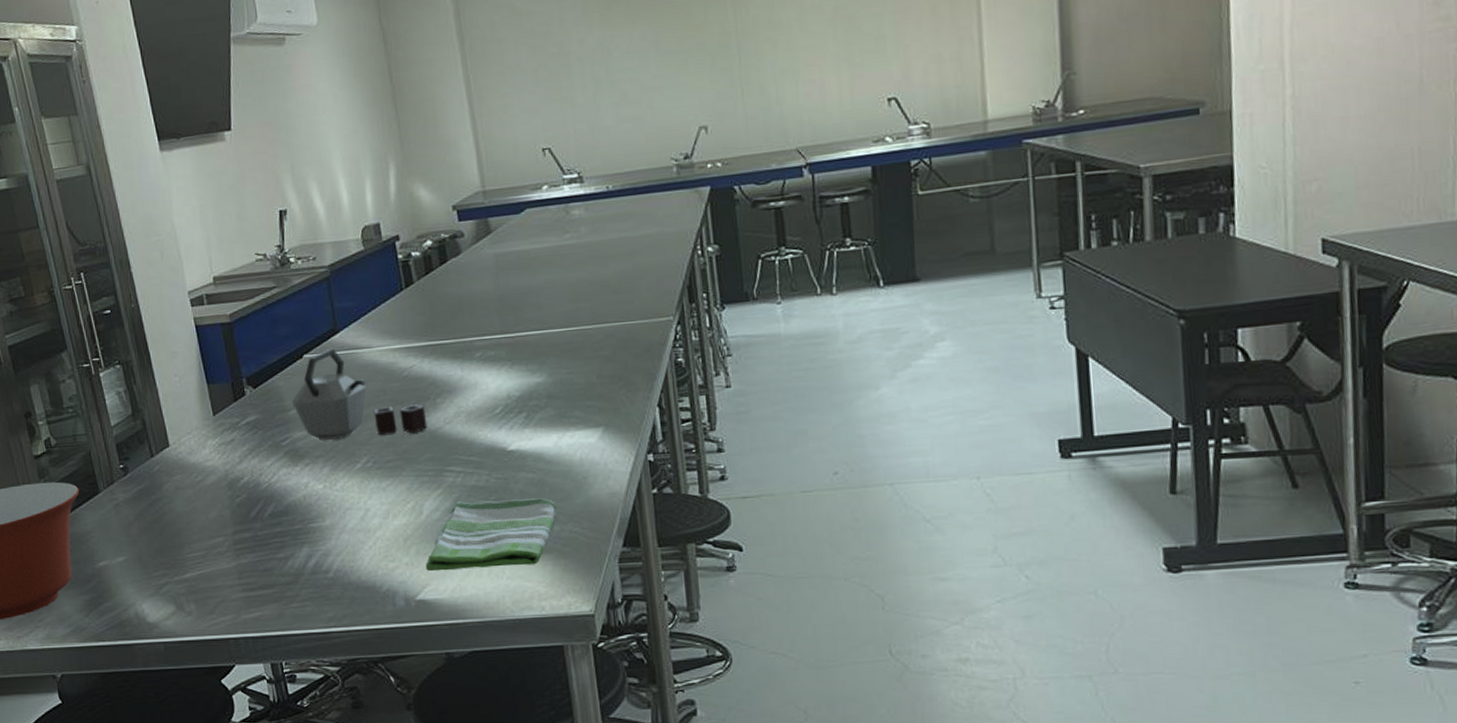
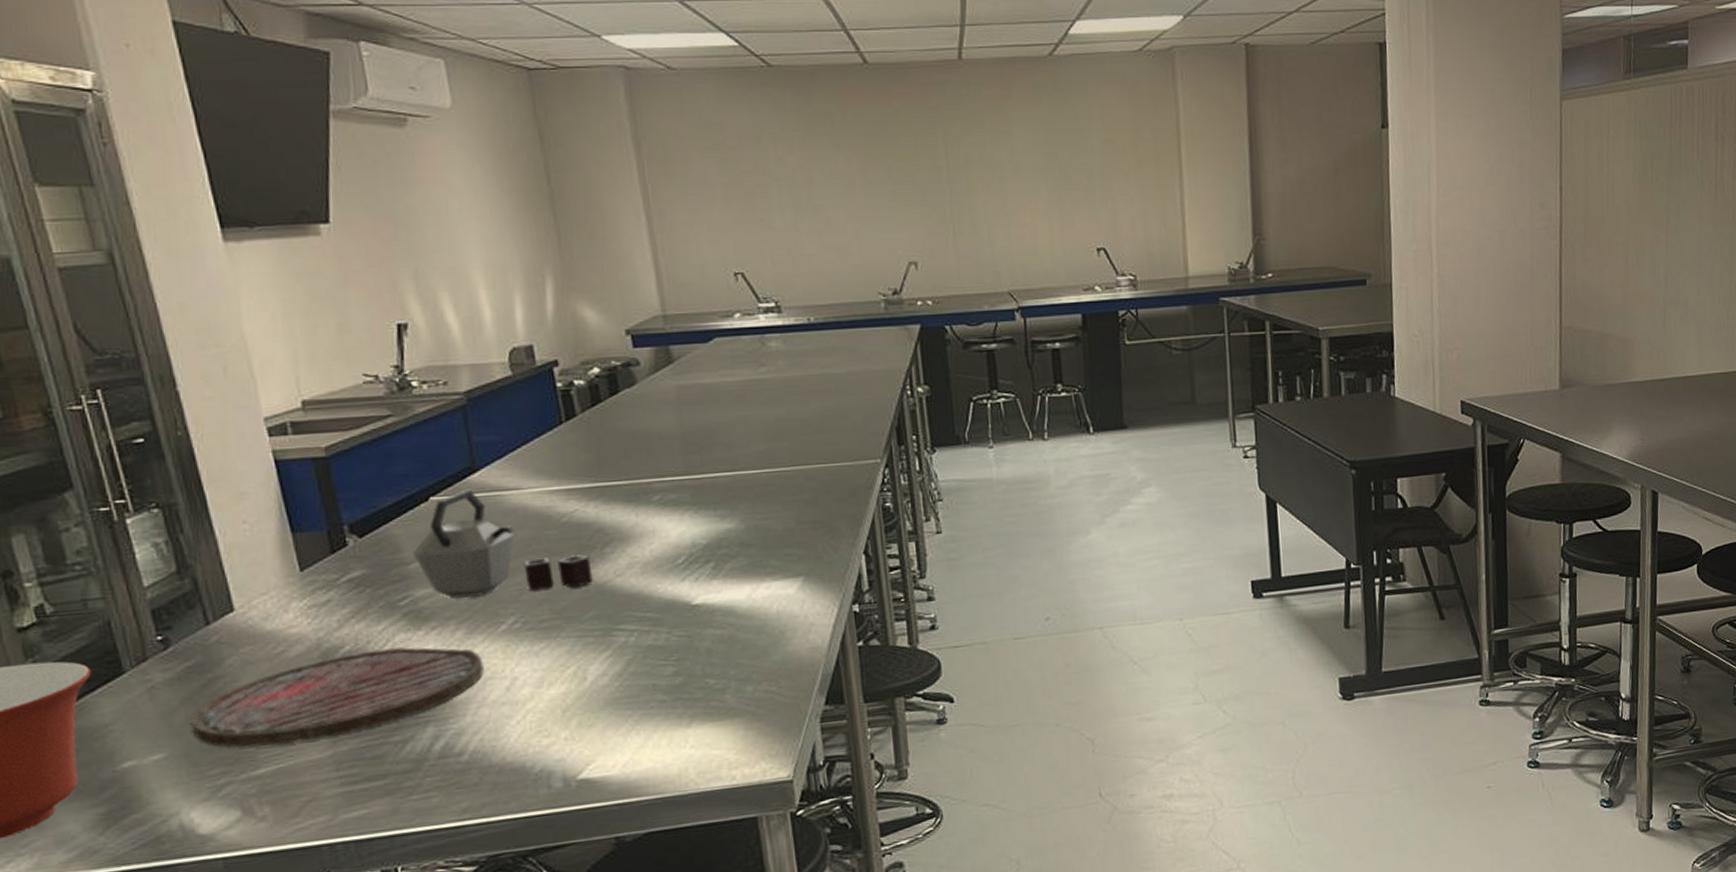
cutting board: none [142,480,344,556] -> present [190,647,484,748]
dish towel: present [425,498,556,572] -> none [589,656,749,746]

